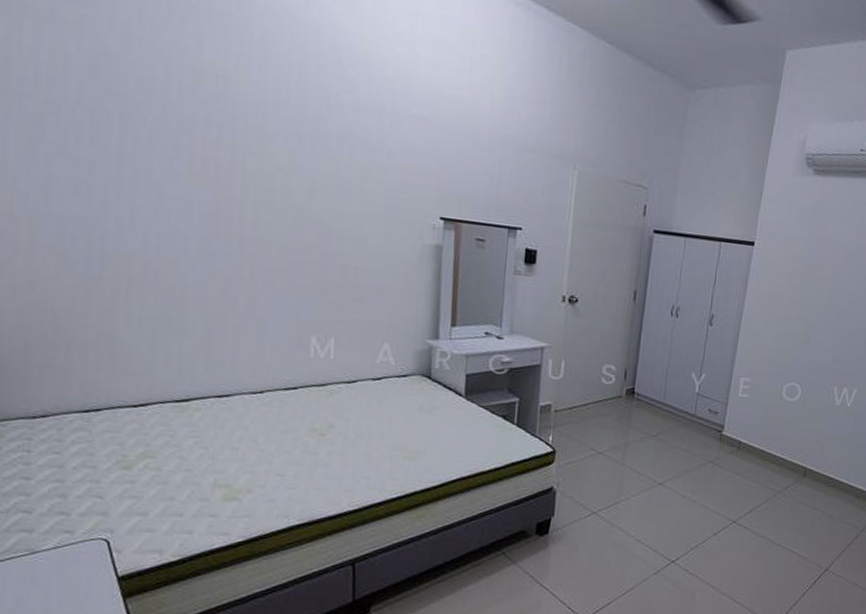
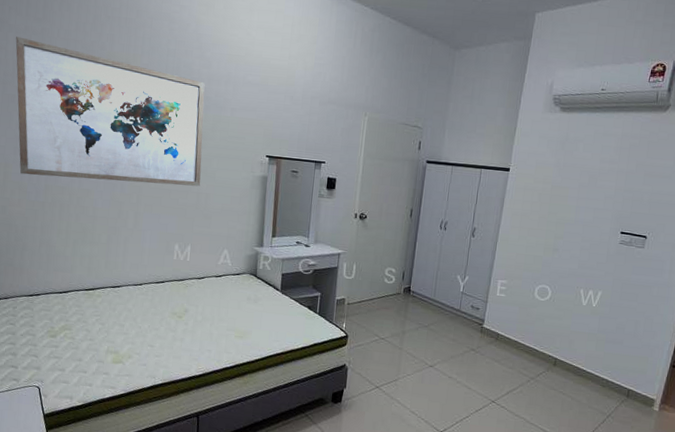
wall art: none [36,25,348,258] -> present [15,37,205,187]

